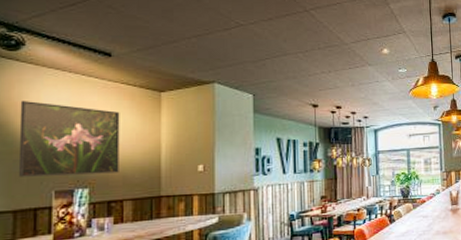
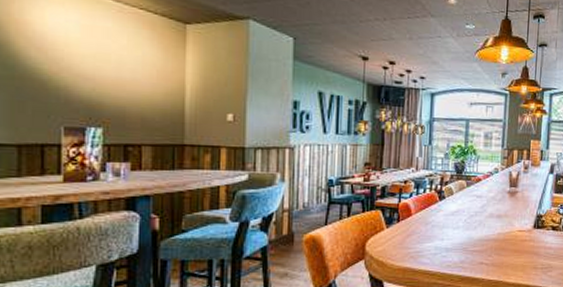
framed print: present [18,101,120,177] -> none [21,18,138,114]

